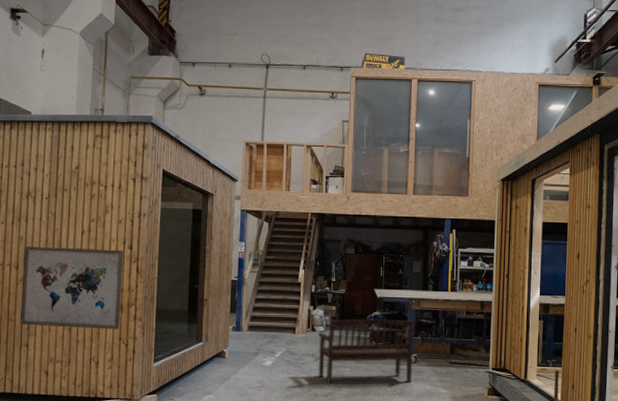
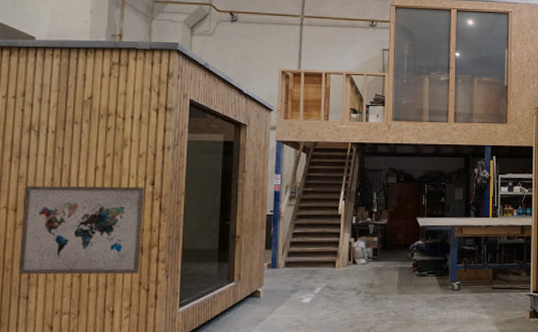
bench: present [318,318,416,384] -> none [359,247,459,317]

